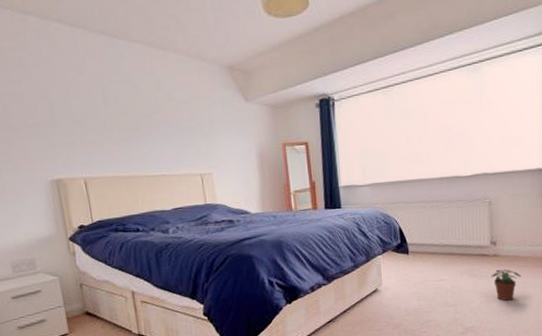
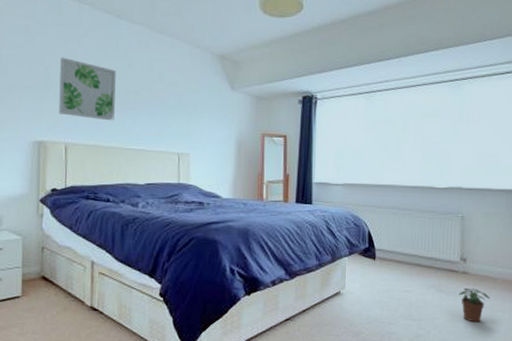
wall art: none [62,88,130,150] -> present [58,57,116,121]

